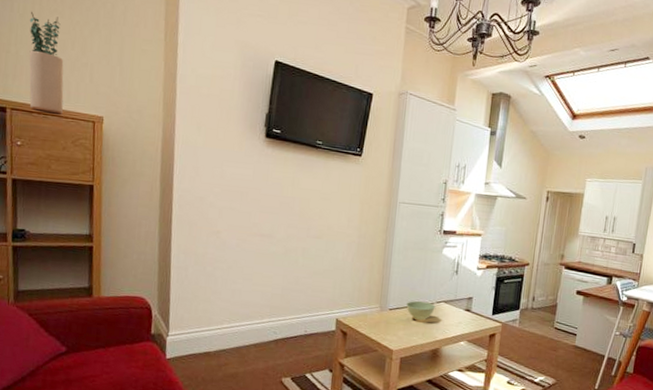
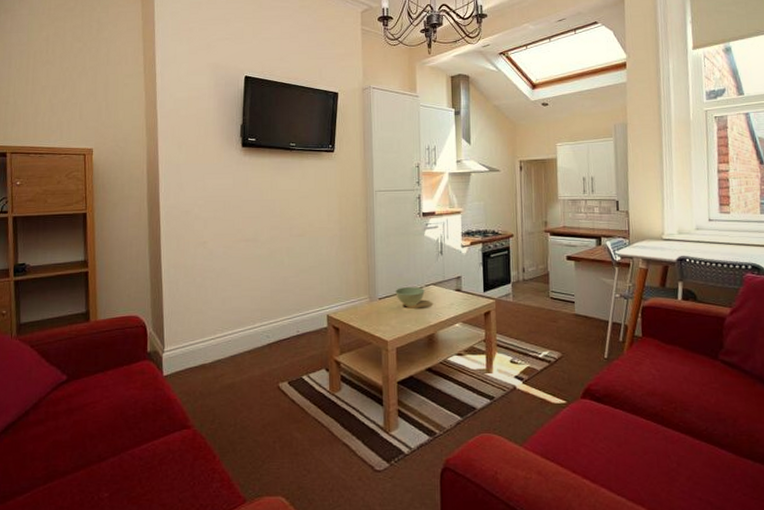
vase: present [29,11,64,116] -> none [25,65,57,153]

